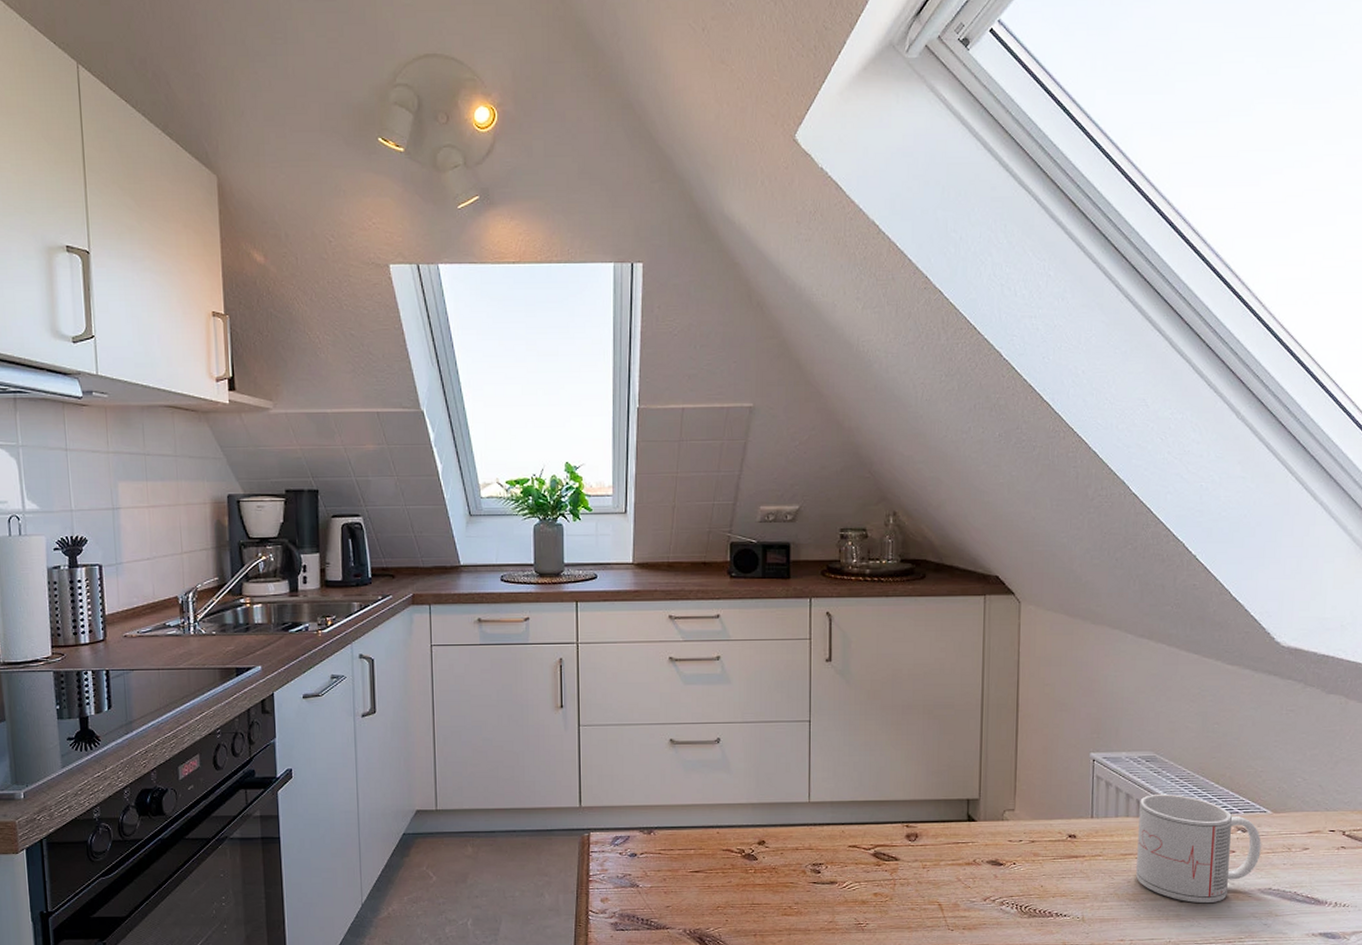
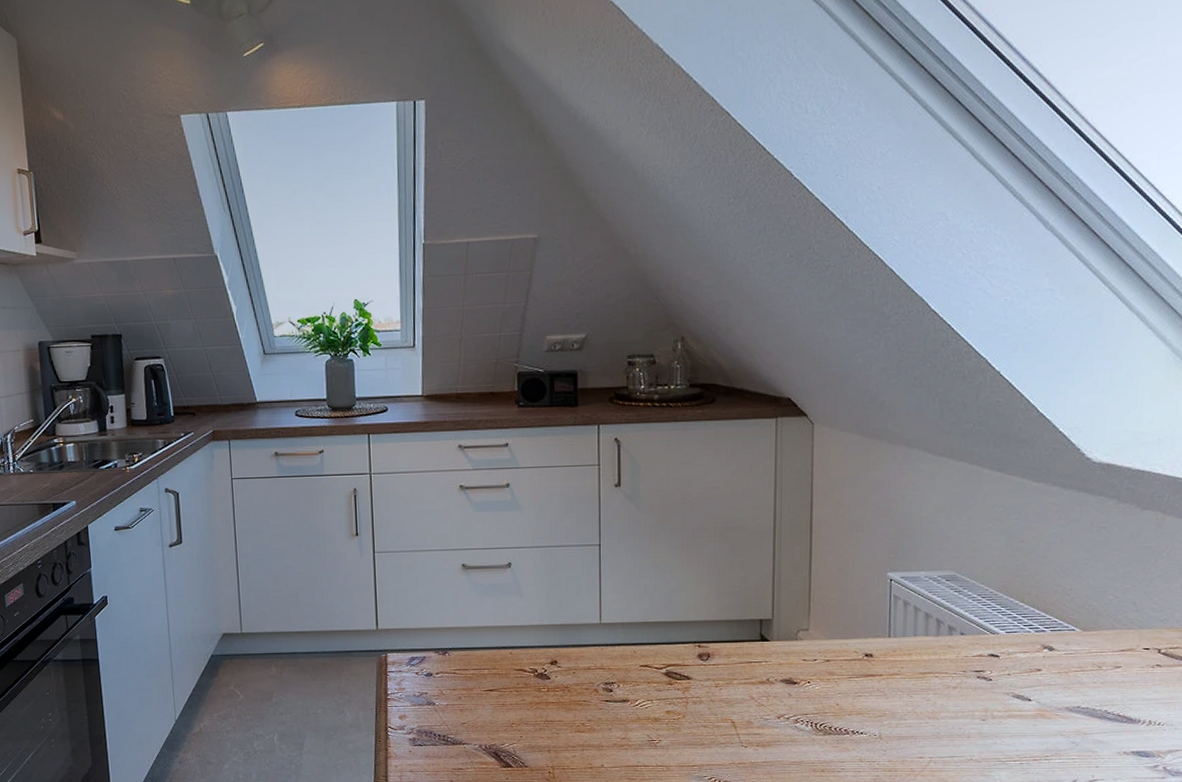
mug: present [1136,794,1262,904] -> none [936,613,1070,722]

